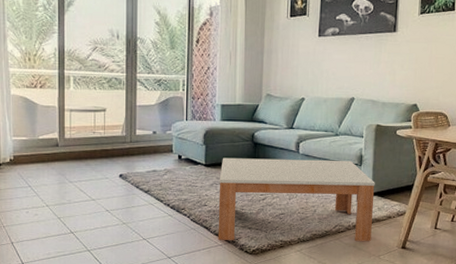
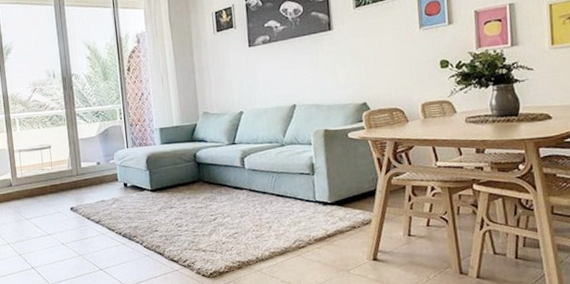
coffee table: present [218,157,375,242] -> none [166,170,337,265]

